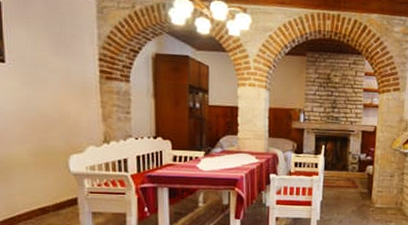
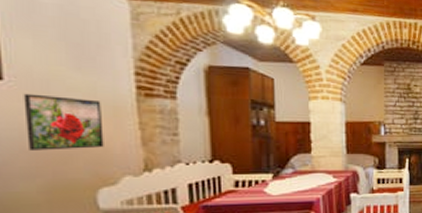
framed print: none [19,74,75,122] -> present [23,93,104,150]

